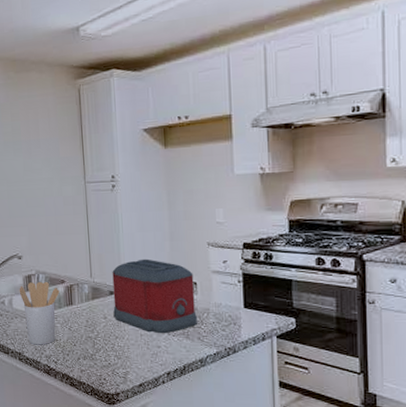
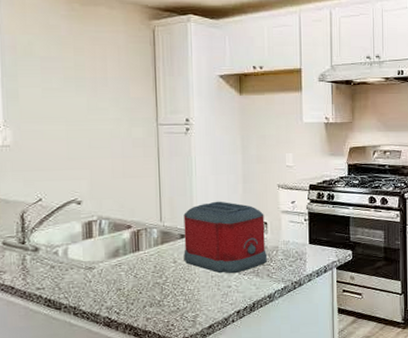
utensil holder: present [19,281,60,345] -> none [76,227,125,297]

